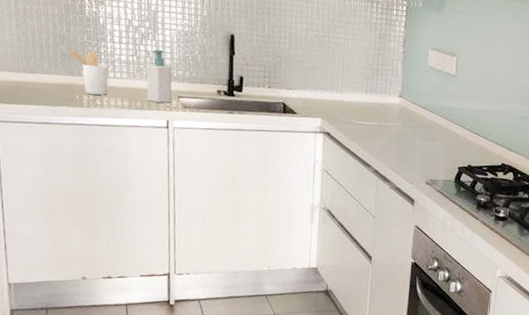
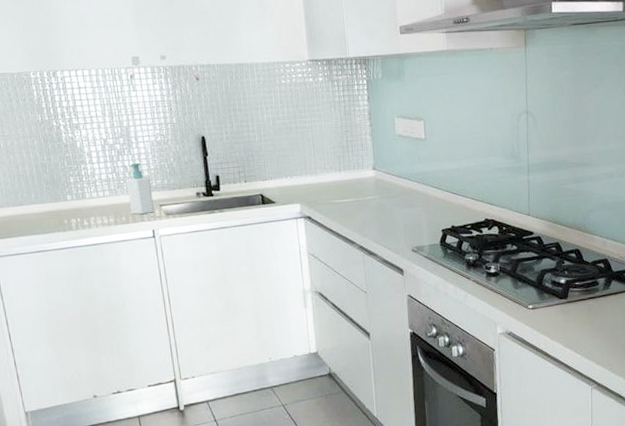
utensil holder: present [68,50,109,95] -> none [51,176,94,217]

